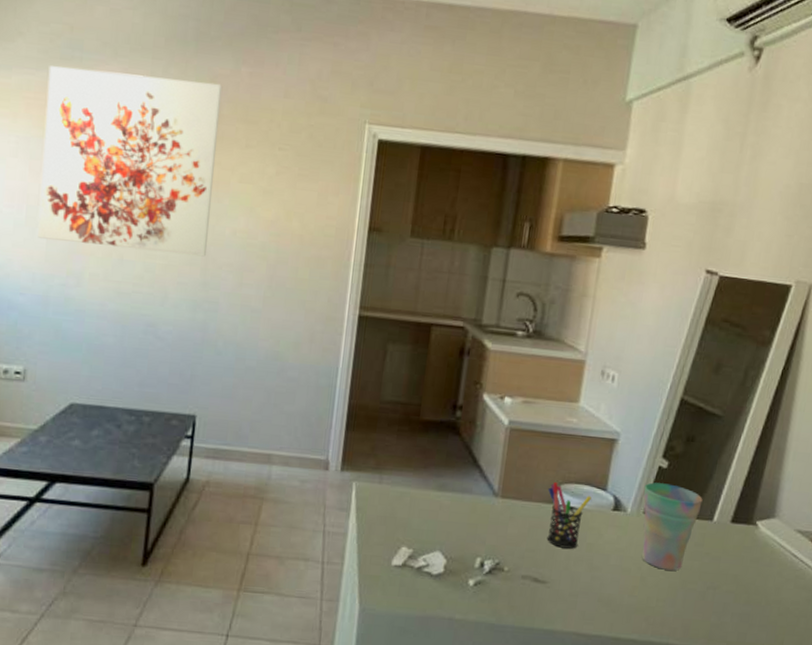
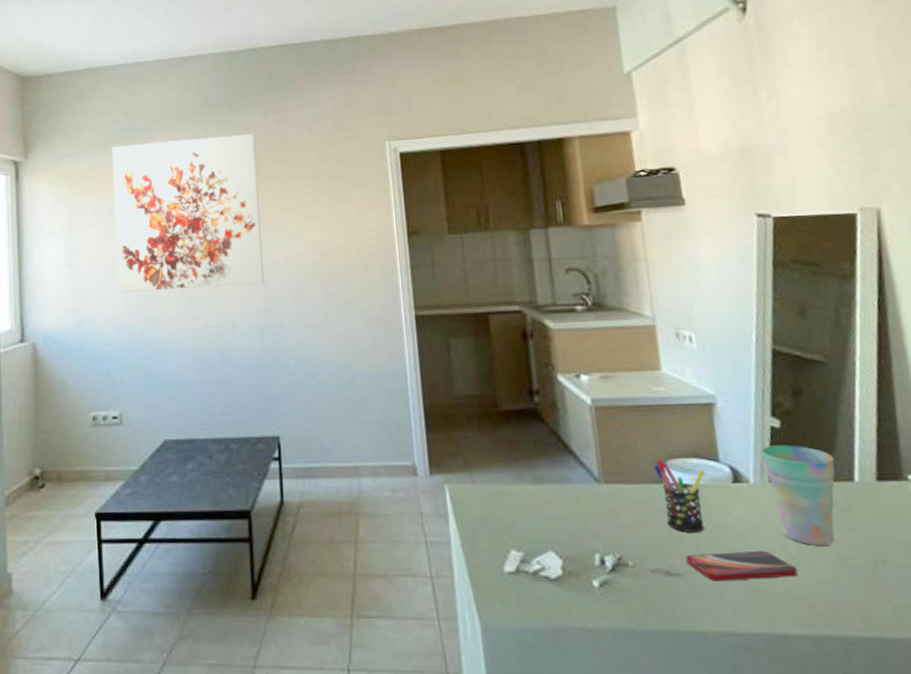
smartphone: none [554,566,644,593] -> present [686,551,797,581]

